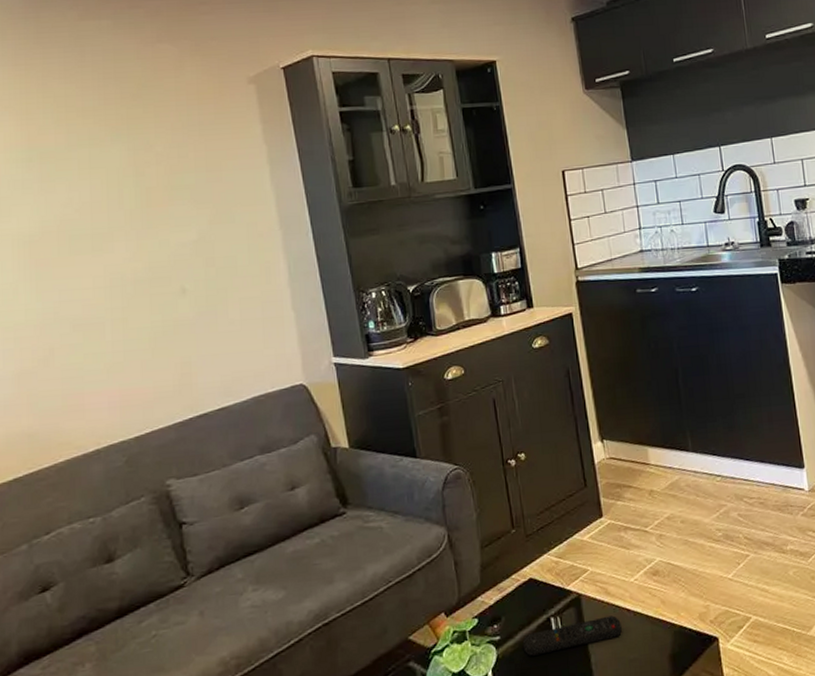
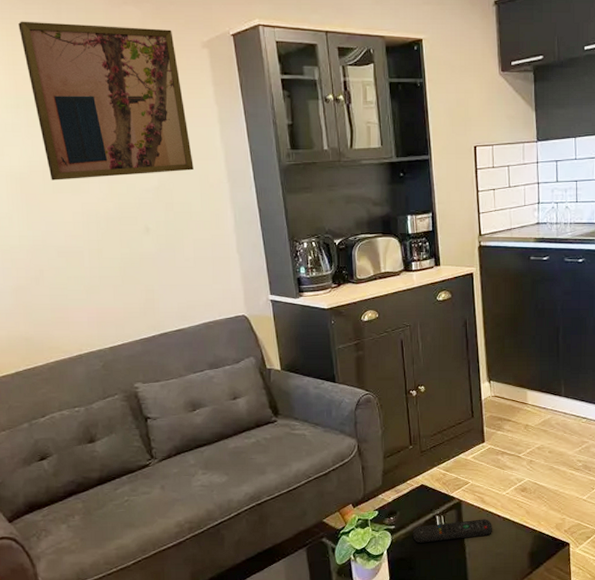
wall art: none [34,66,239,242] -> present [18,21,194,181]

